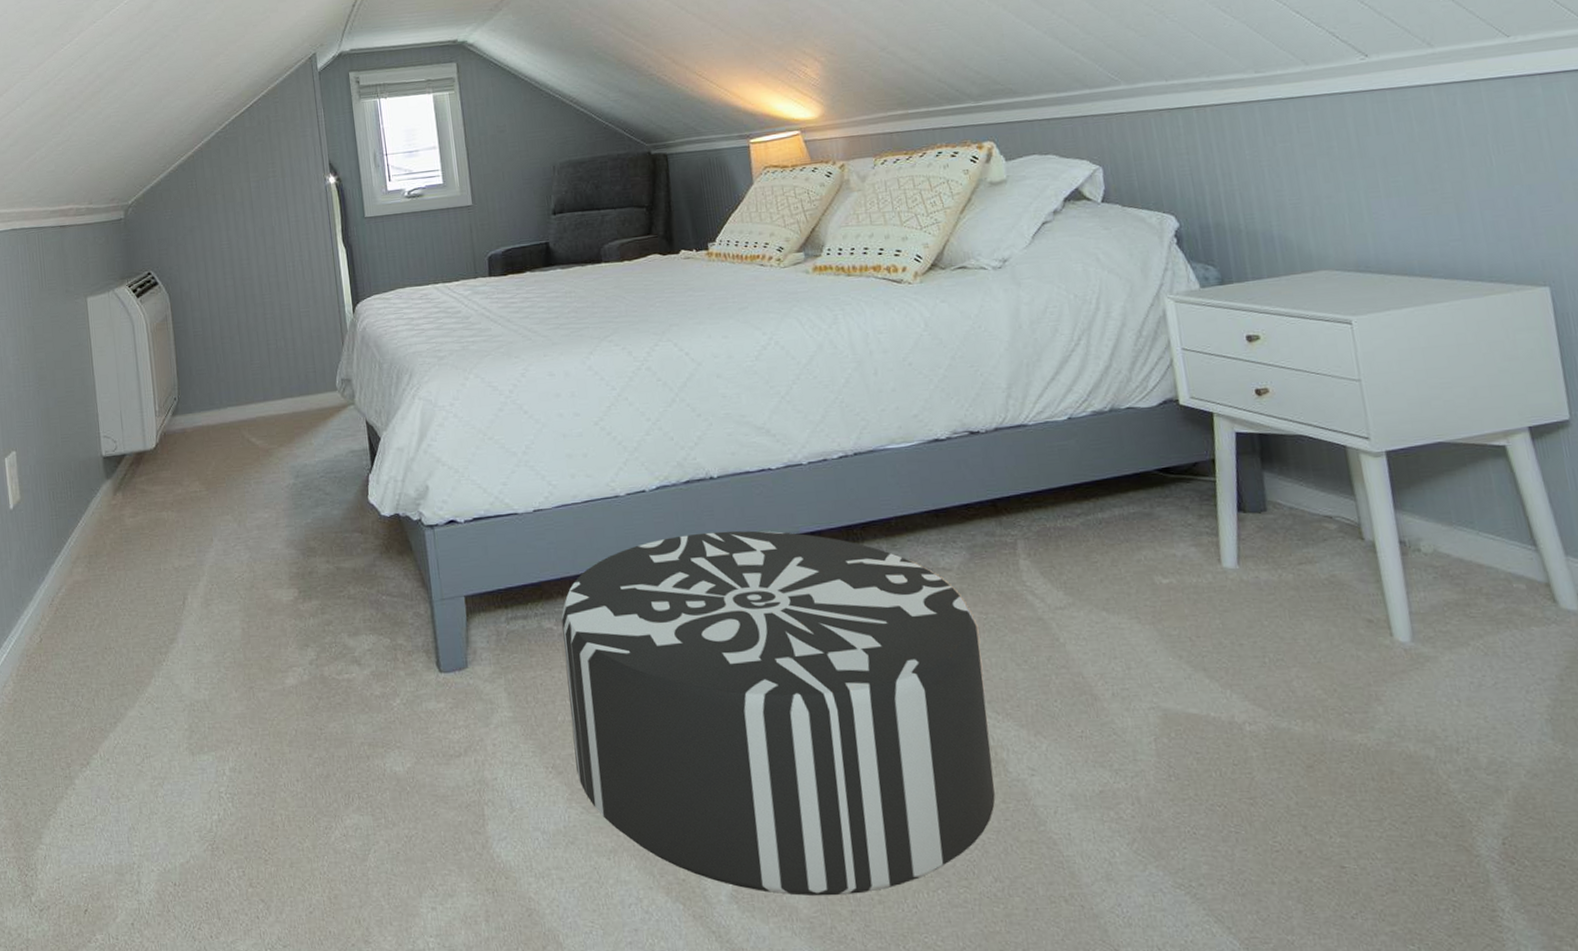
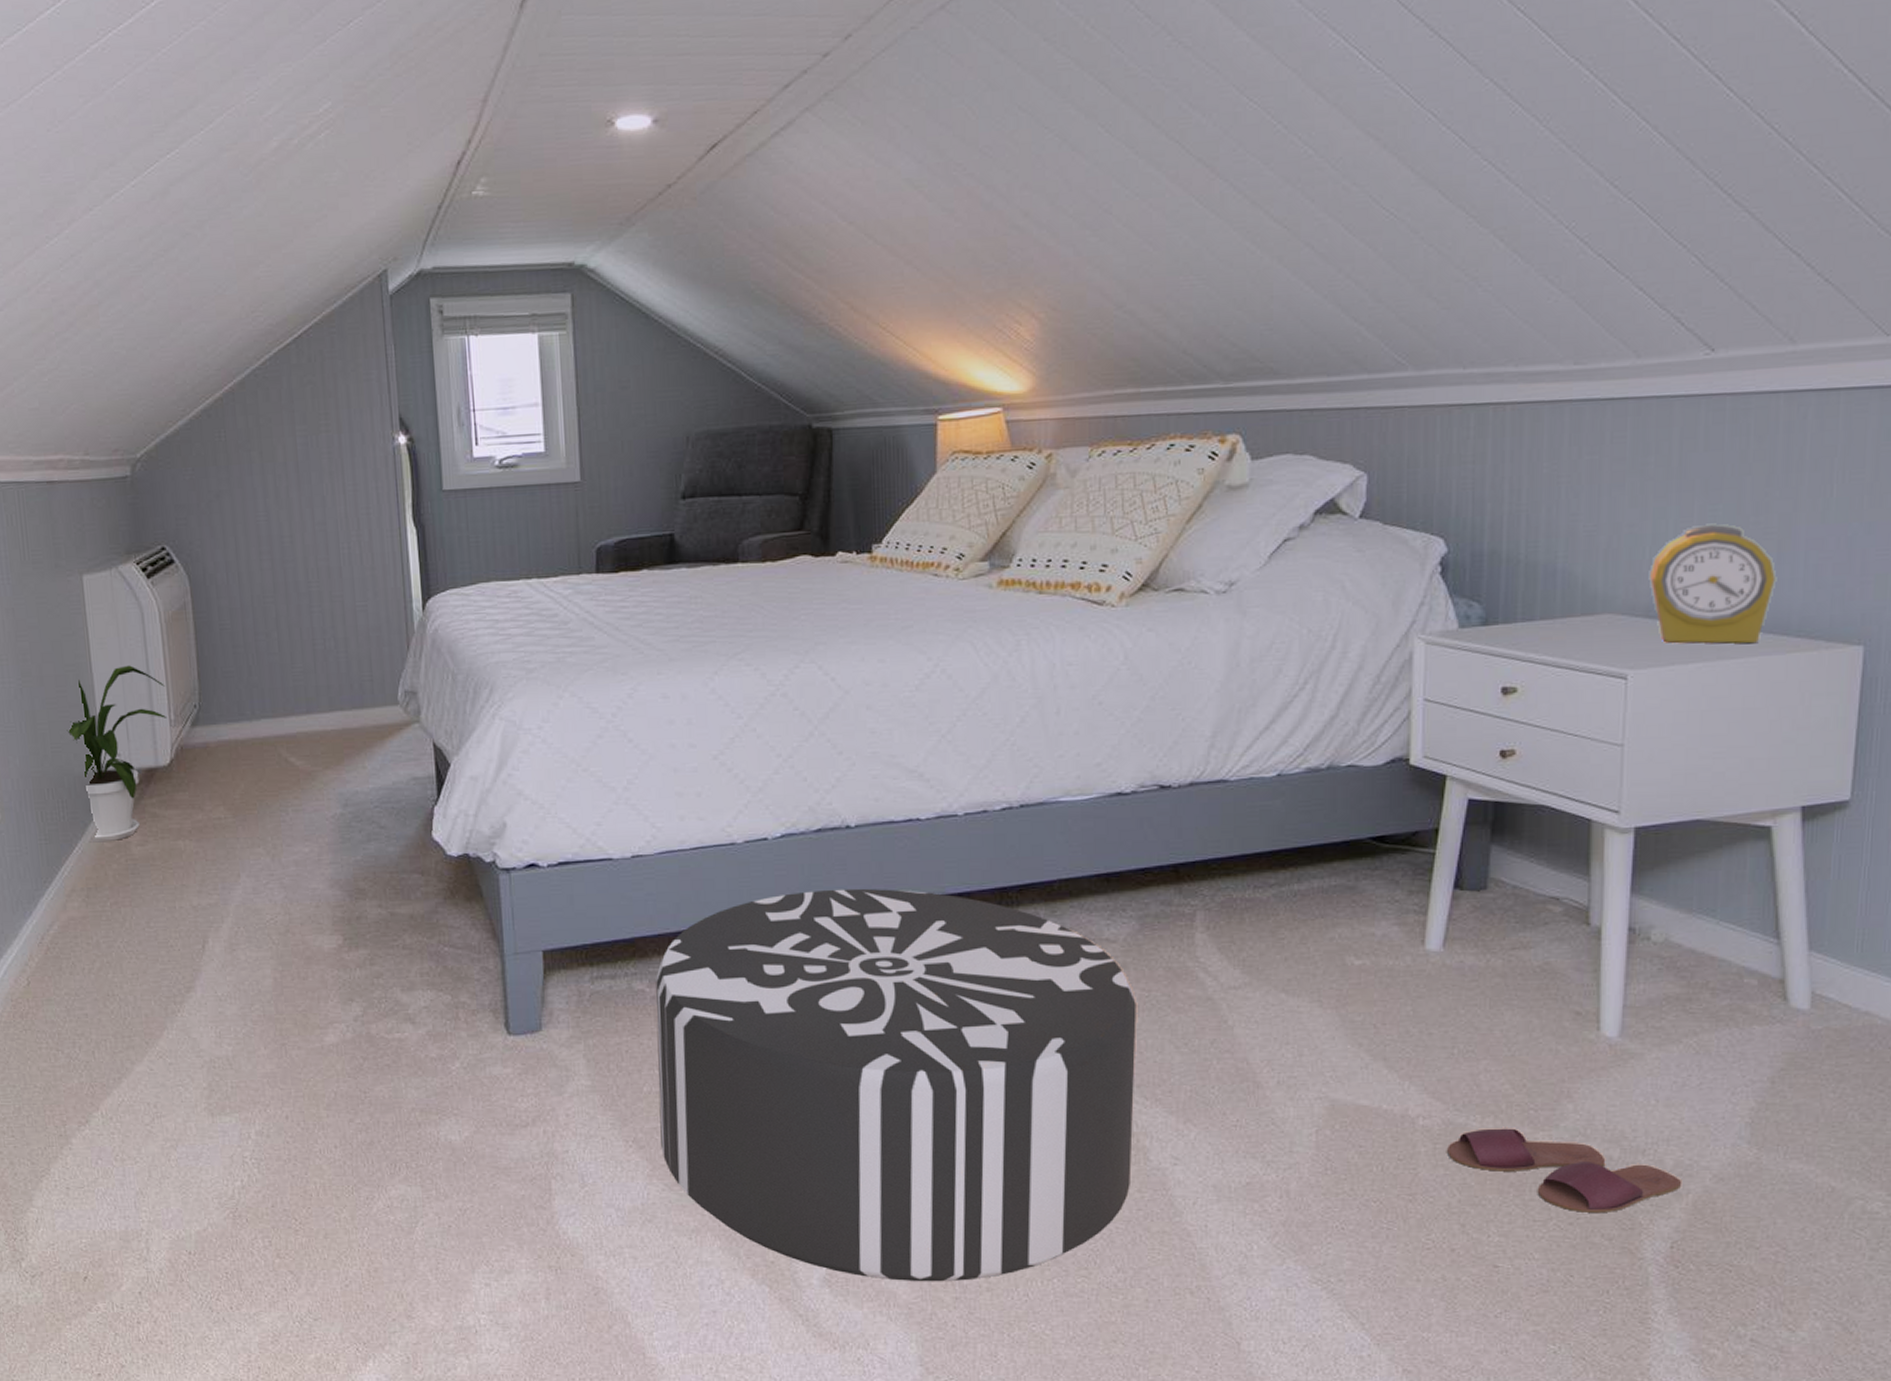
house plant: none [74,368,153,517] -> present [67,665,167,843]
slippers: none [1276,731,1500,812] -> present [1447,1128,1683,1214]
alarm clock: none [1353,193,1461,292] -> present [1650,525,1776,644]

